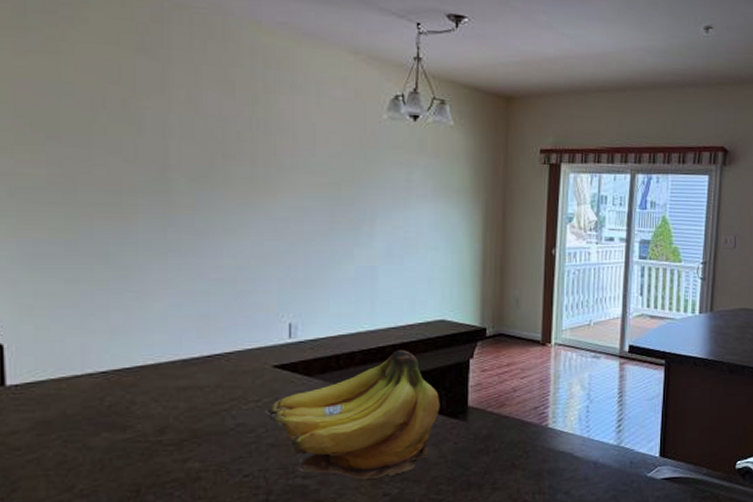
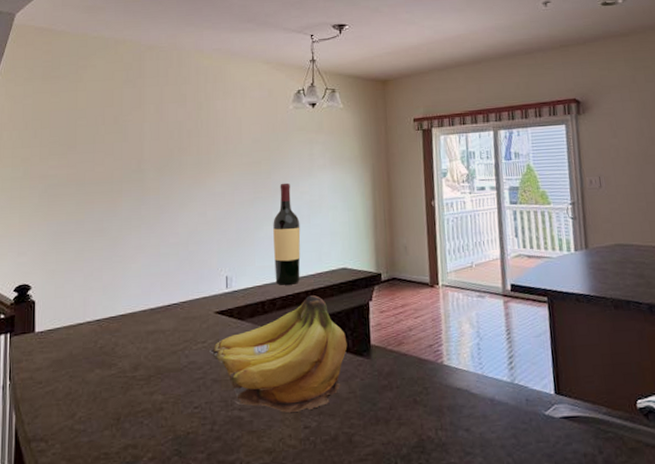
wine bottle: none [354,213,390,337] -> present [273,183,301,285]

